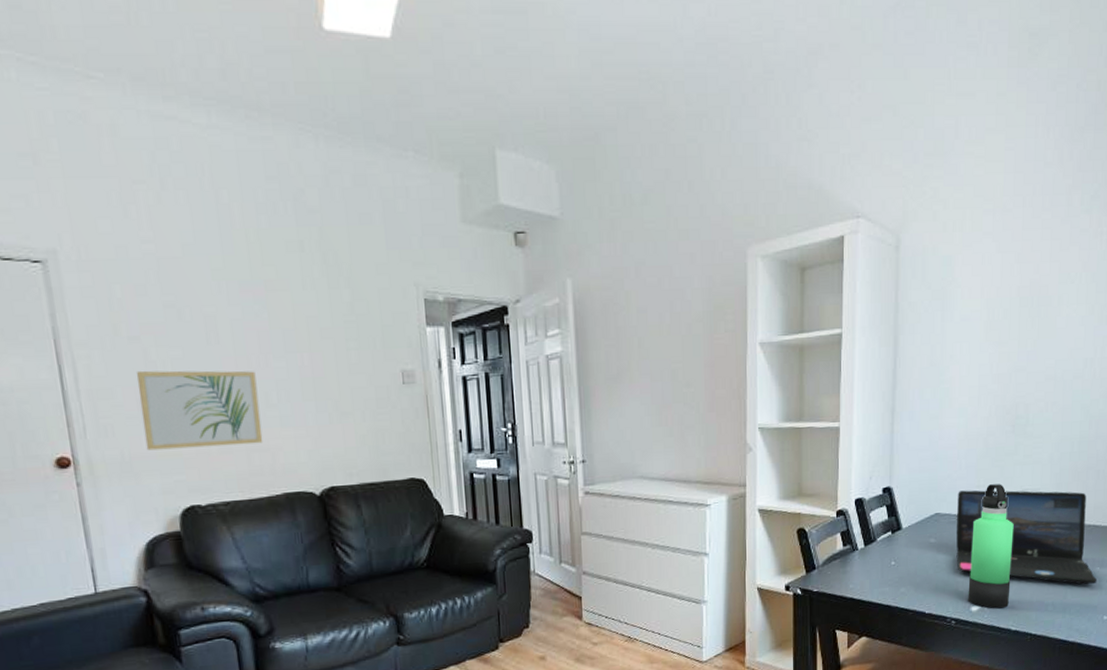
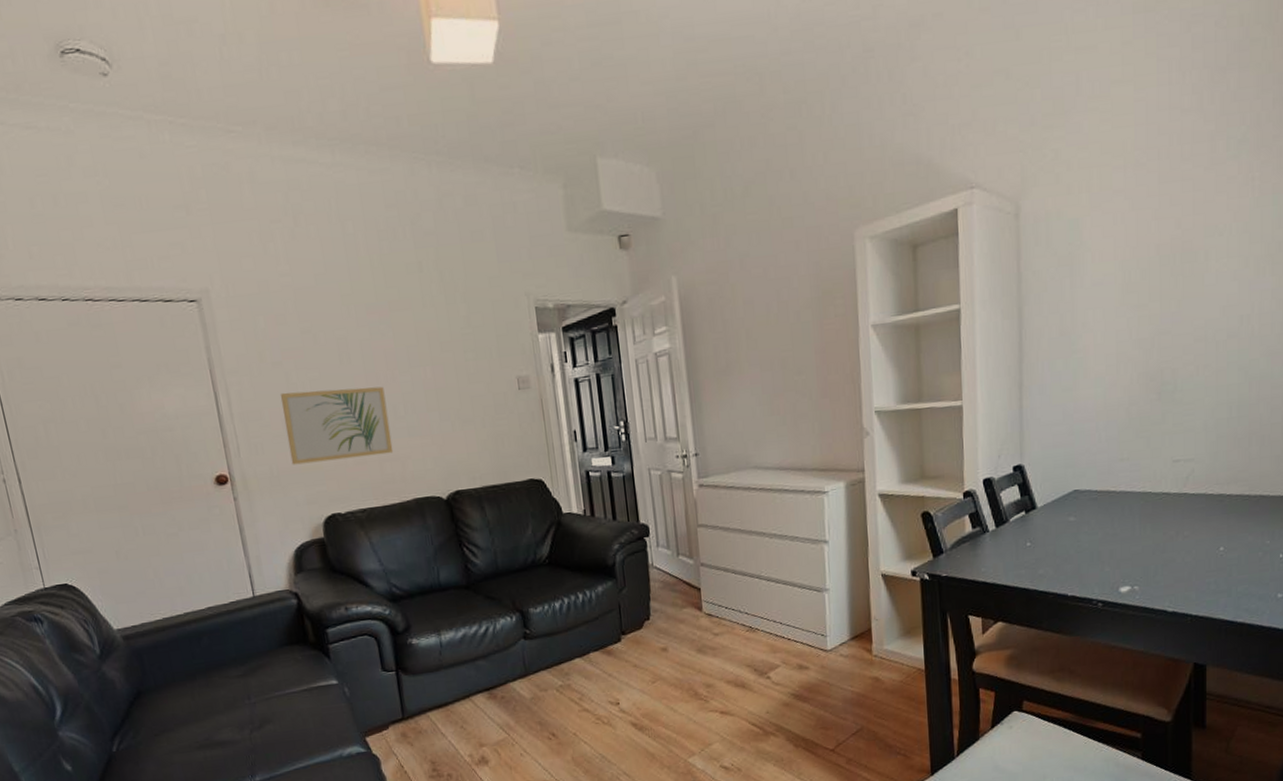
laptop: present [956,490,1097,585] -> none [1098,460,1267,560]
thermos bottle: present [968,484,1014,608] -> none [1115,455,1165,589]

